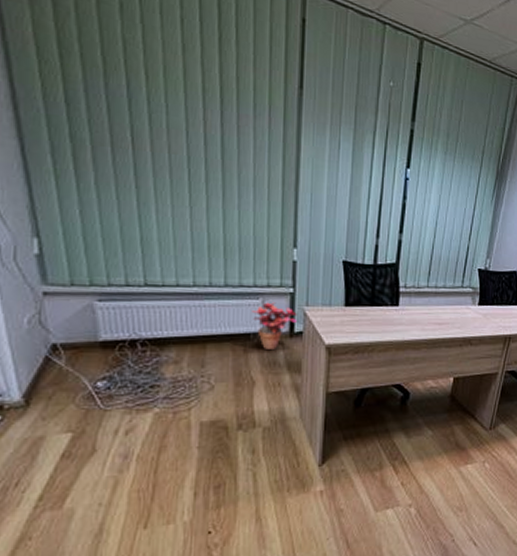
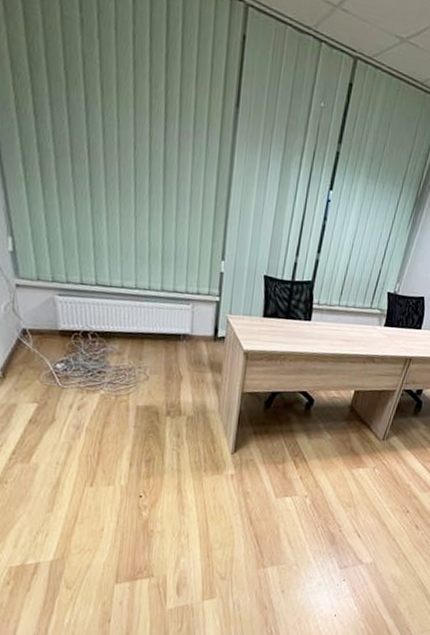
potted plant: present [251,302,297,349] -> none [183,308,221,350]

